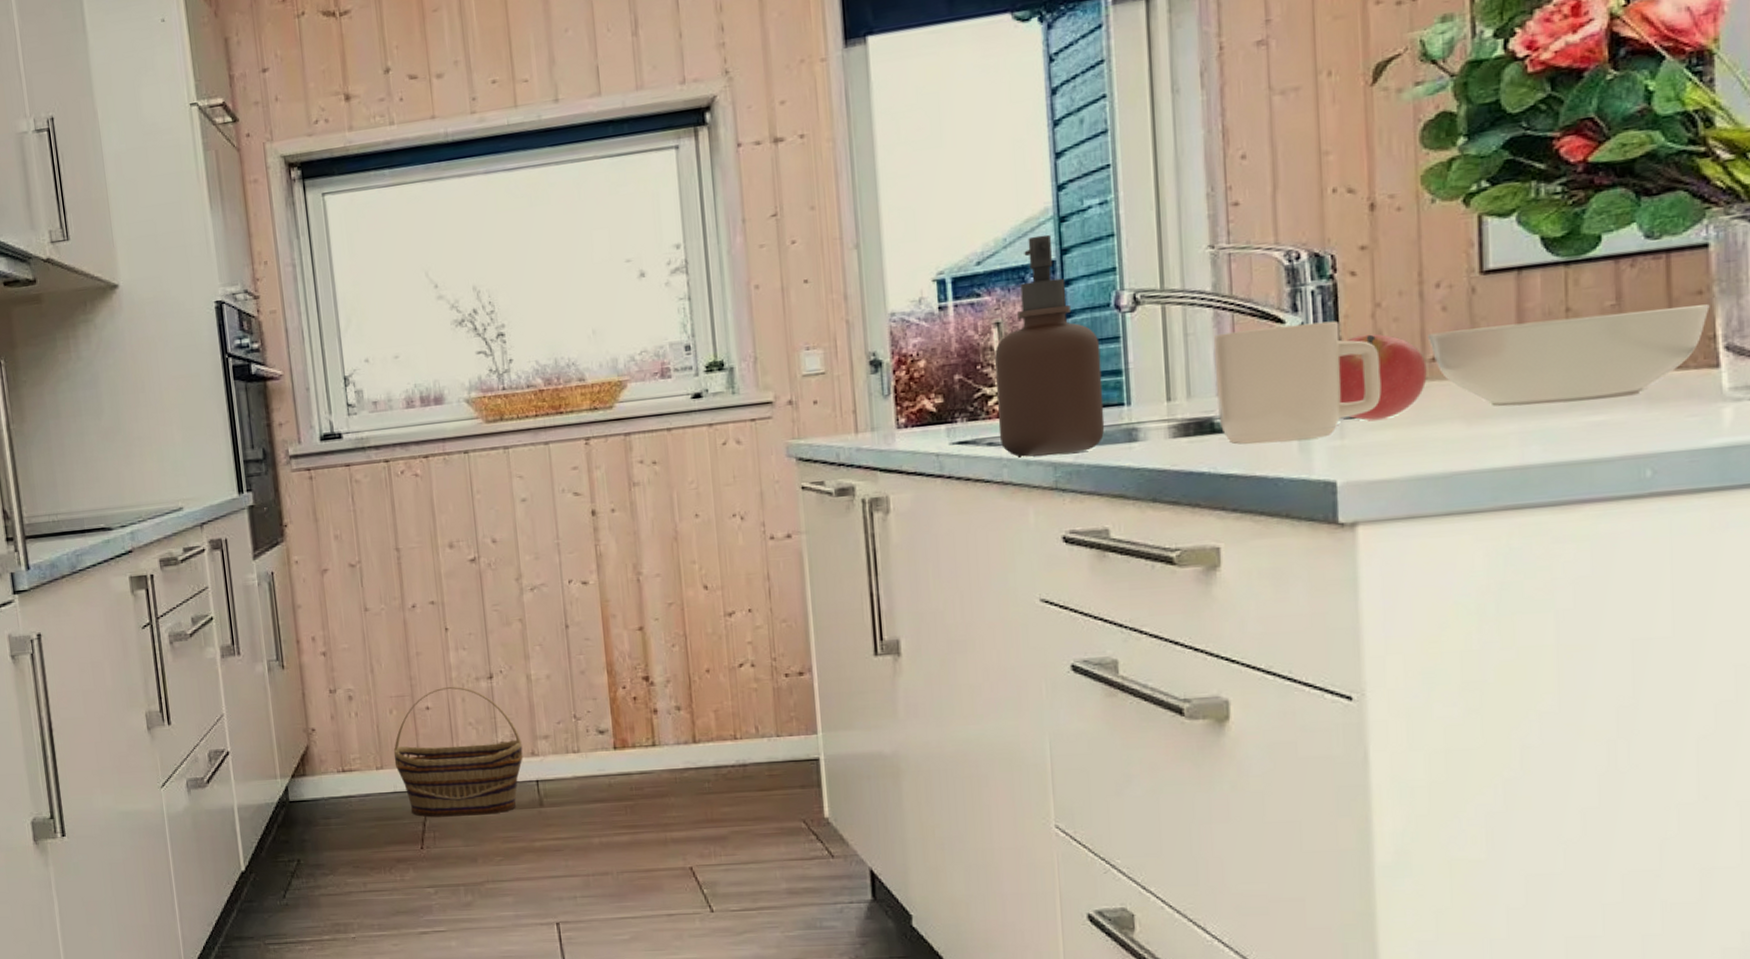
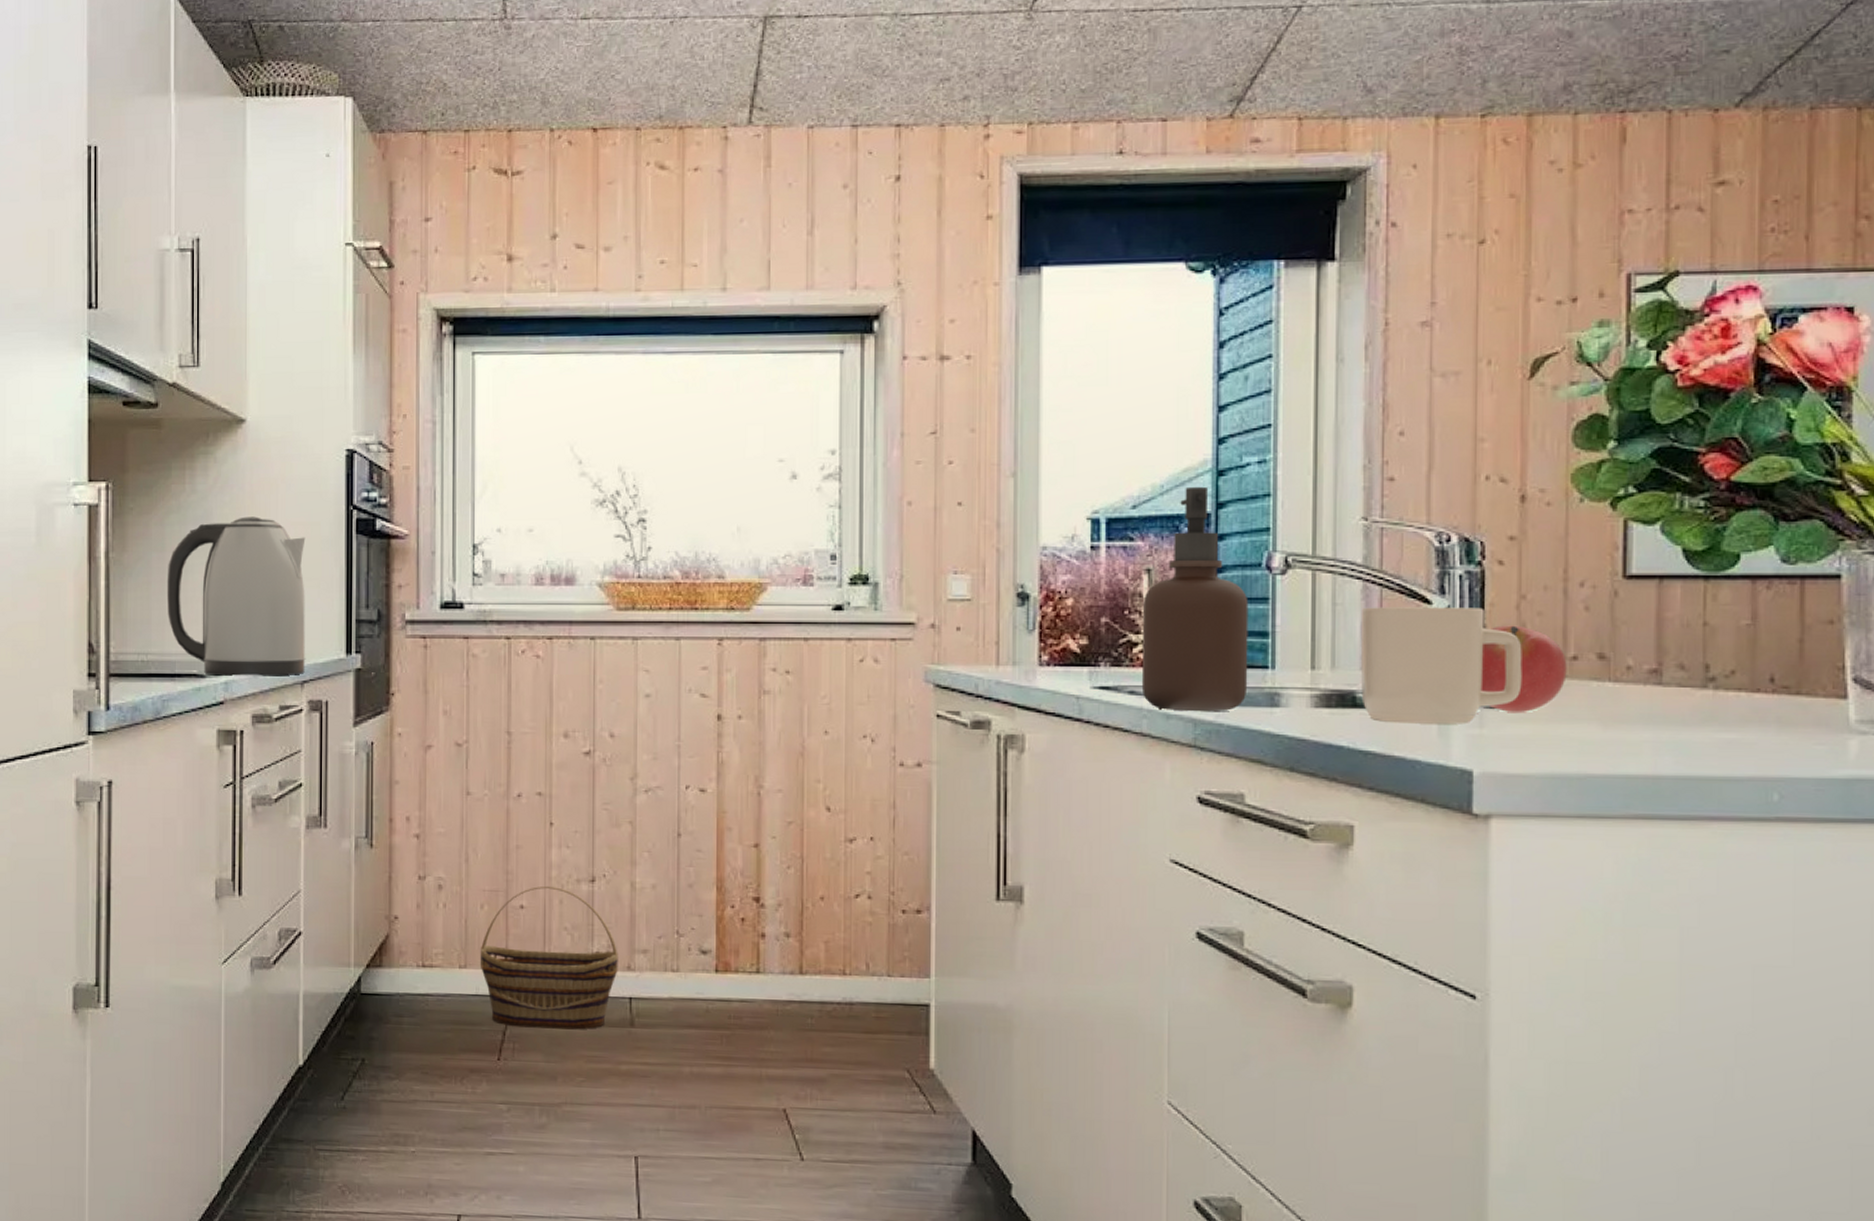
kettle: none [65,375,203,528] -> present [166,516,306,676]
bowl: present [1427,304,1710,407] -> none [1569,632,1840,717]

